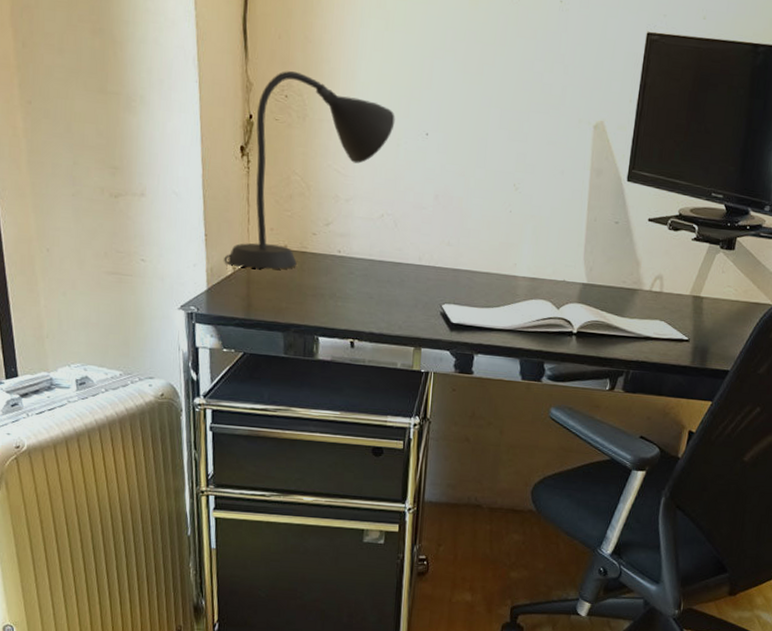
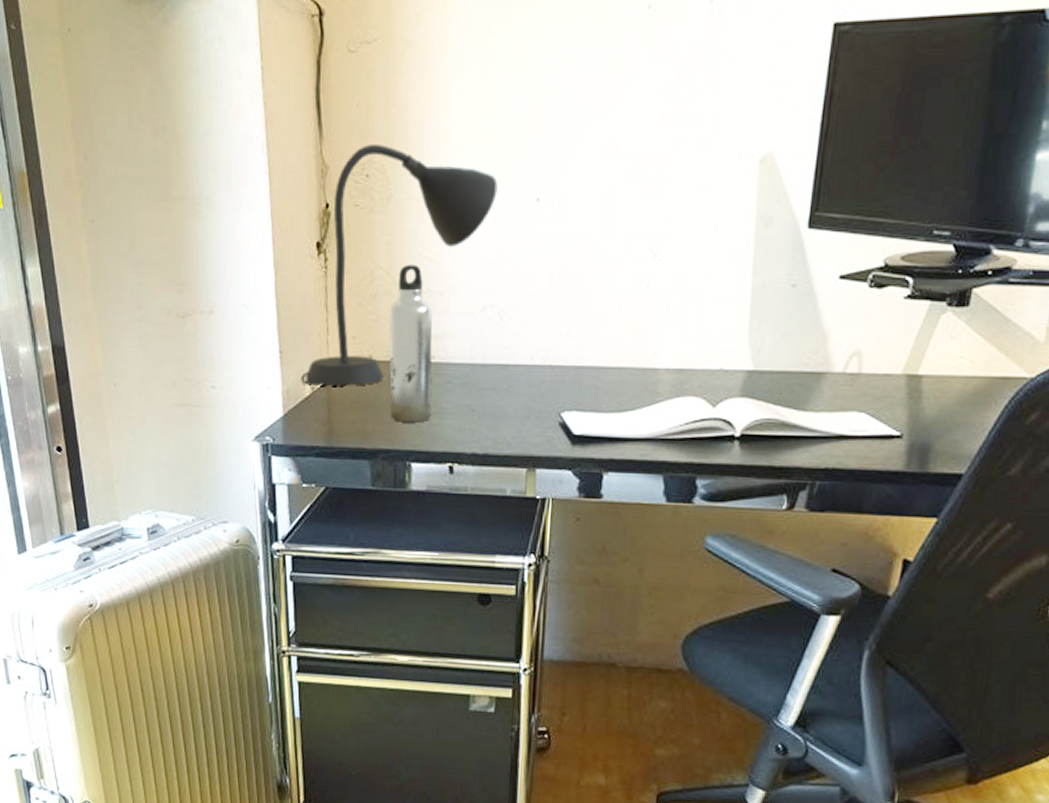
water bottle: none [301,173,339,304] -> present [389,264,433,423]

